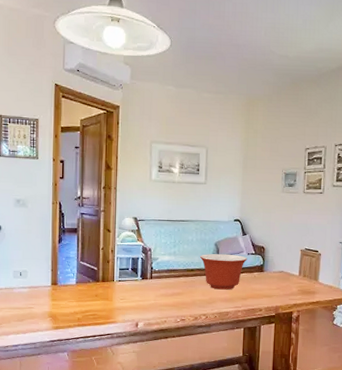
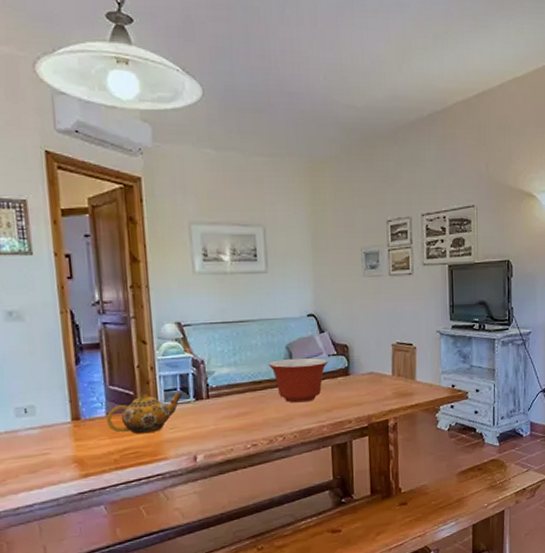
teapot: none [75,268,133,301] -> present [106,391,183,434]

